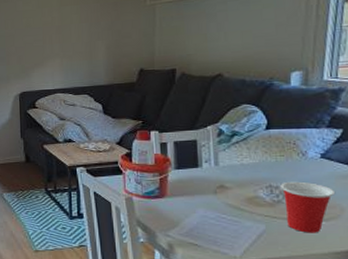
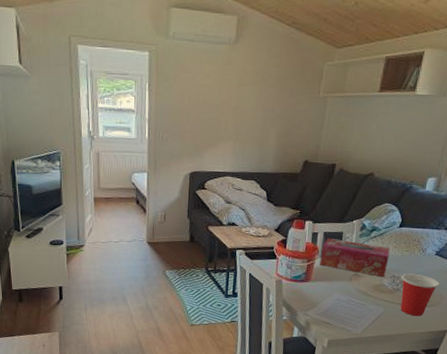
tissue box: none [174,147,260,188] -> present [320,237,390,277]

